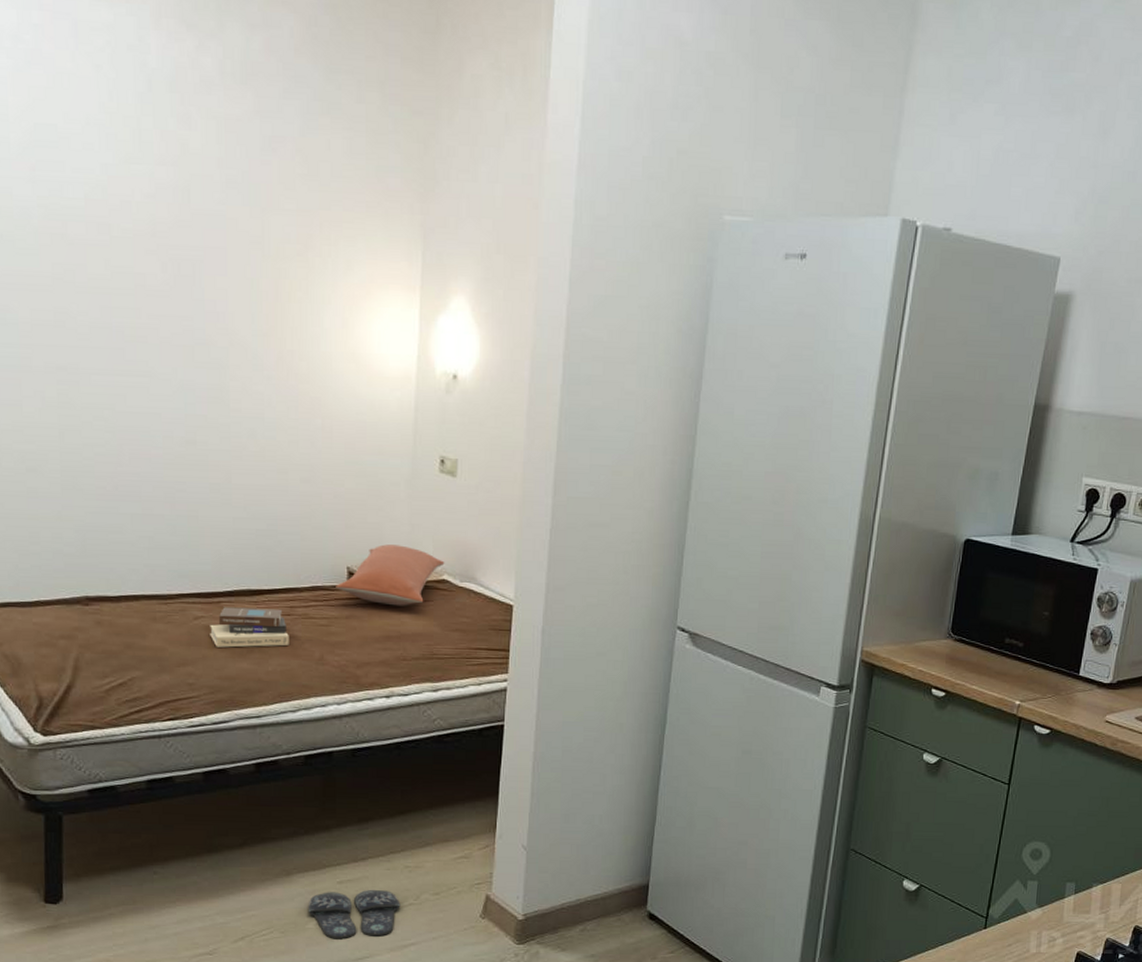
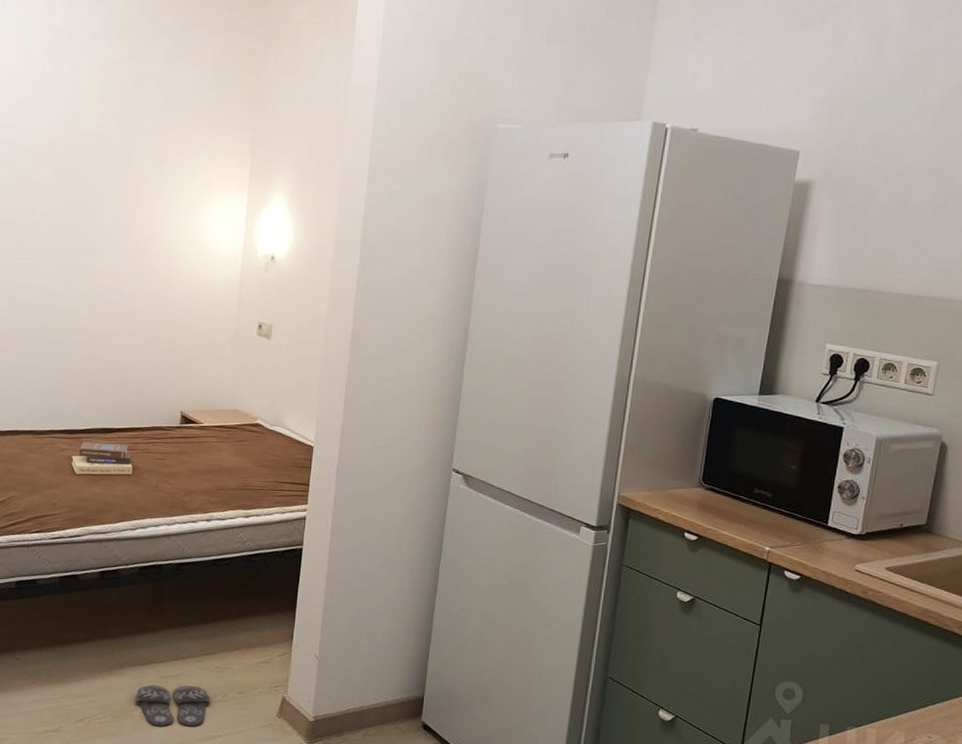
pillow: present [336,544,445,606] -> none [171,393,259,445]

